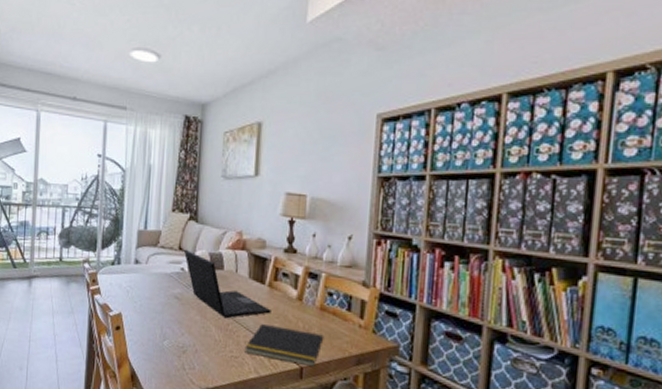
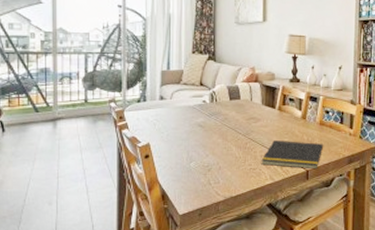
laptop: present [184,250,271,319] -> none [205,85,281,139]

